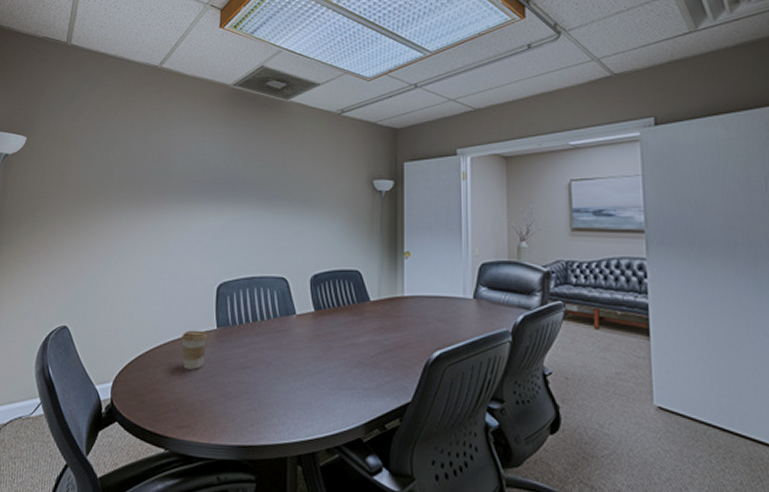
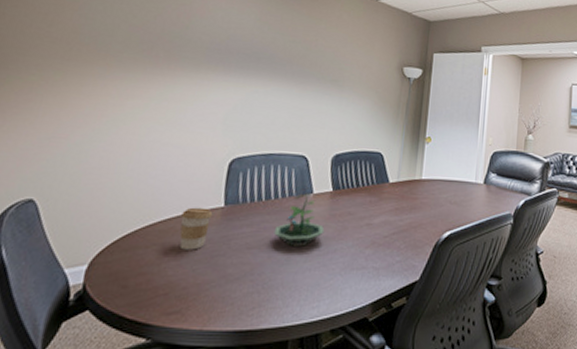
terrarium: none [263,314,311,366] -> present [274,193,325,247]

